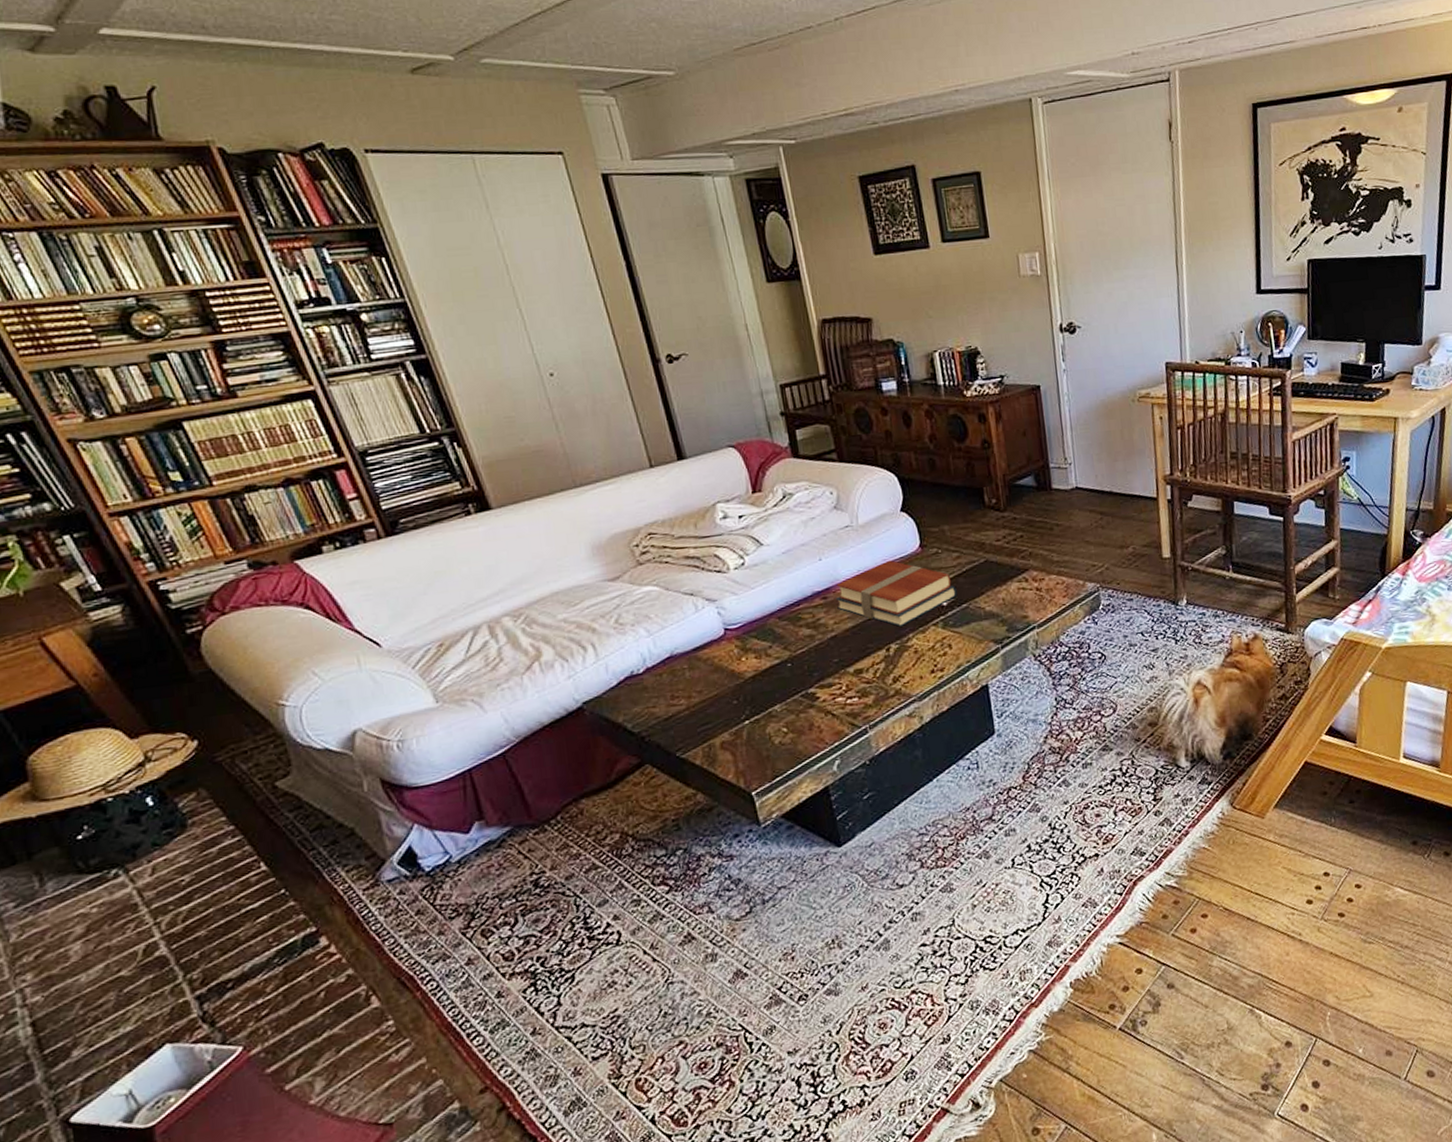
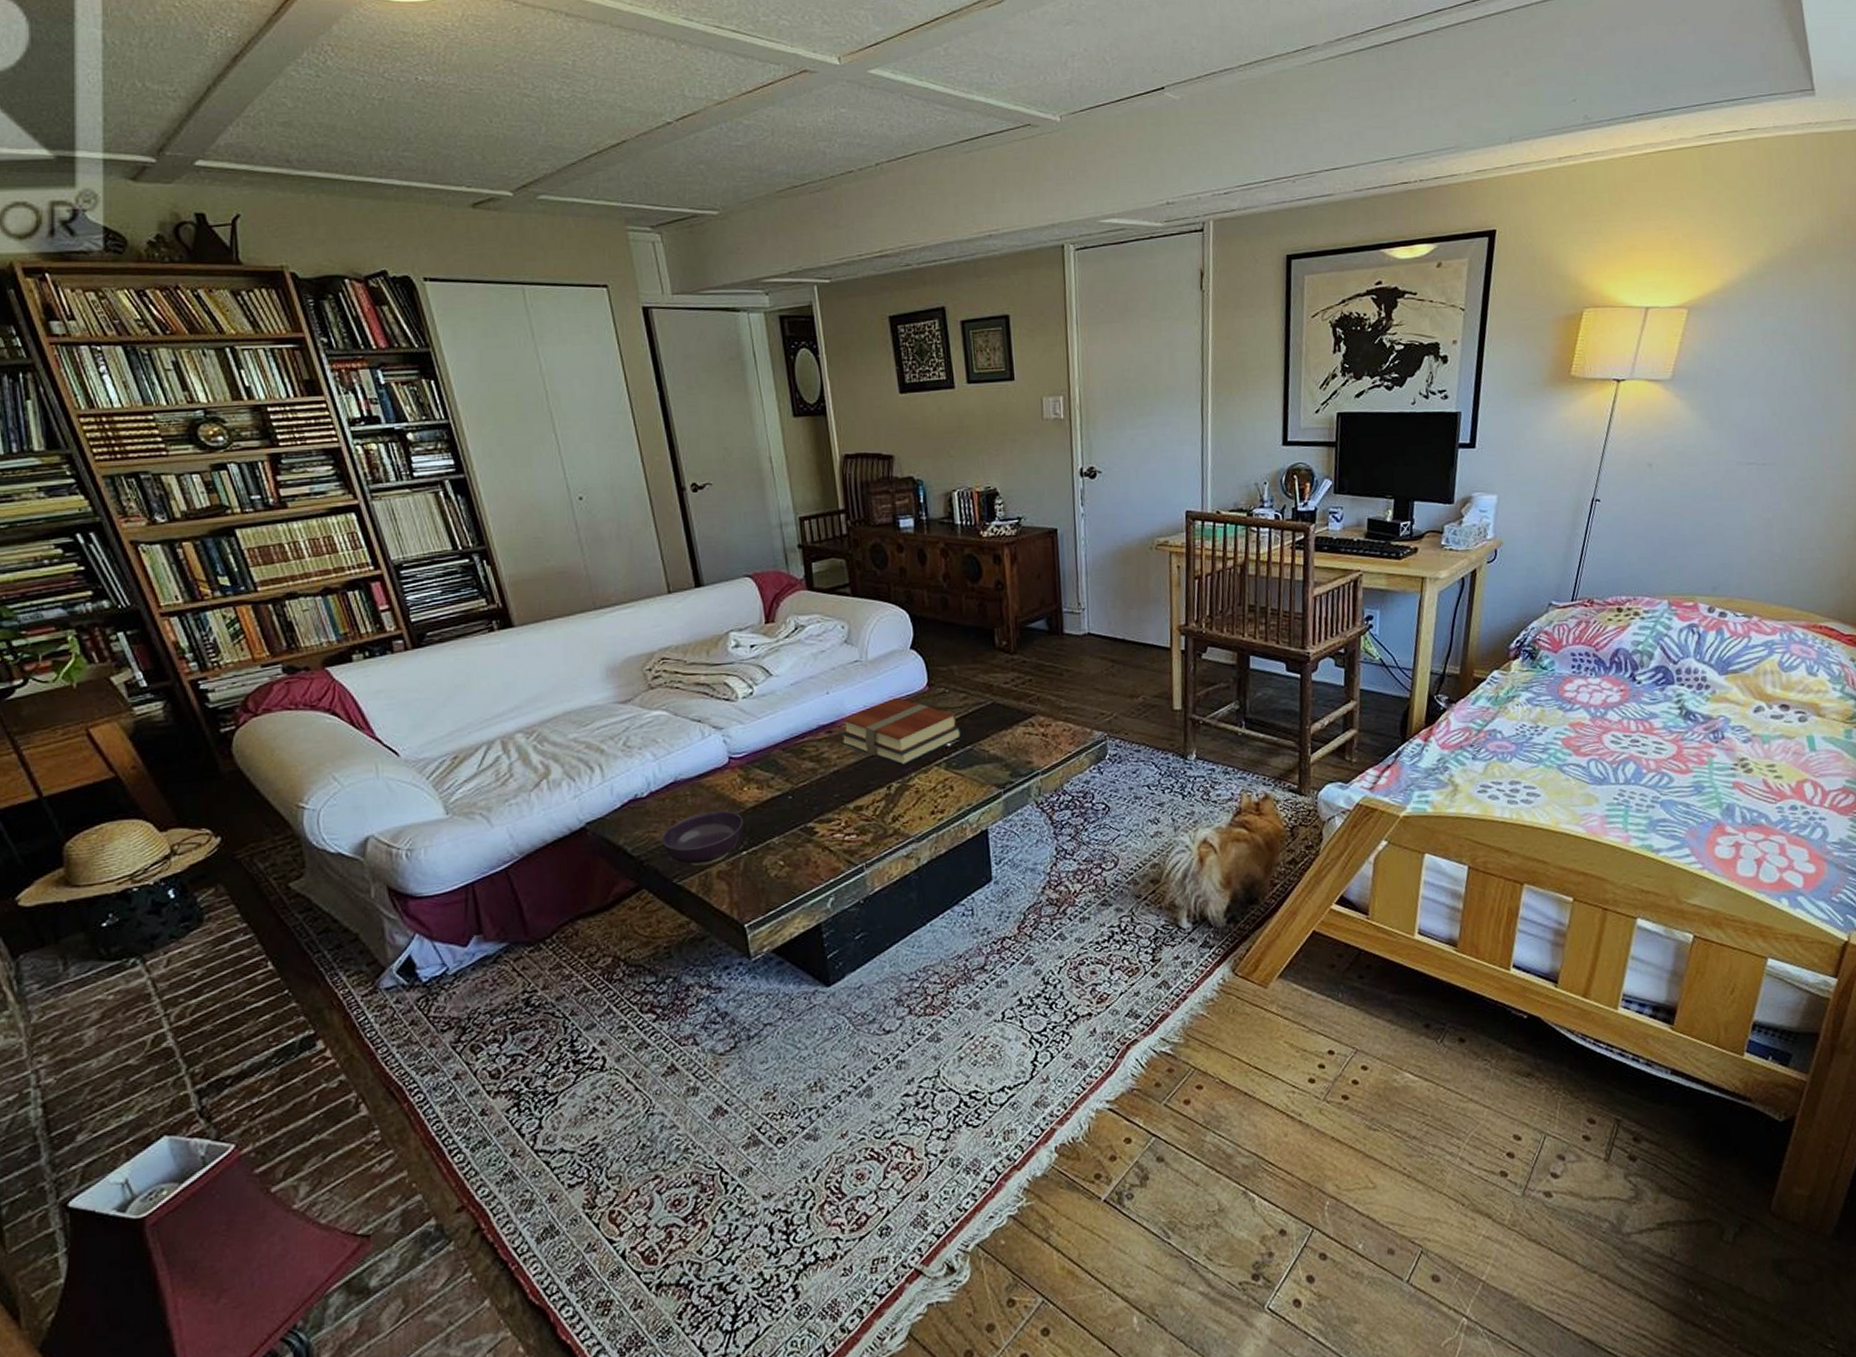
bowl: none [661,681,745,738] -> present [661,810,744,866]

